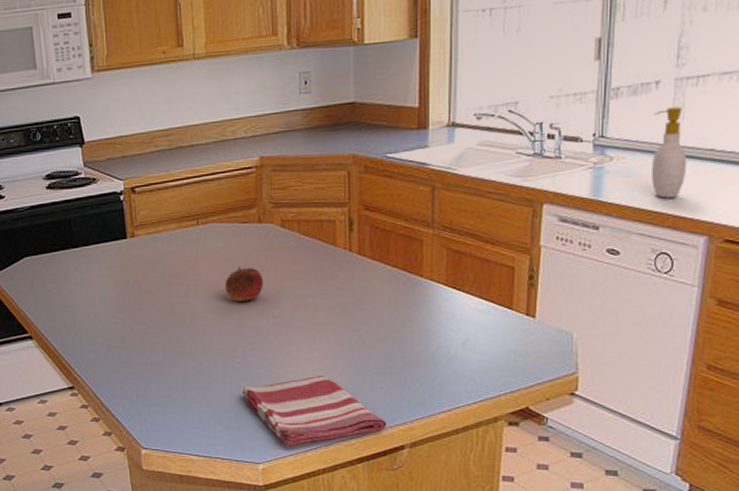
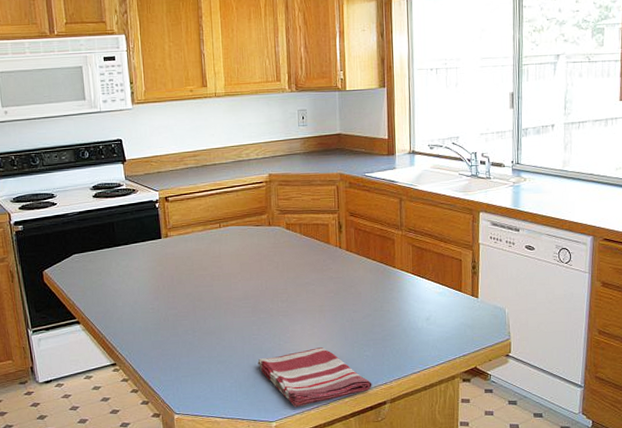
fruit: present [225,267,264,301] -> none [243,261,274,289]
soap bottle: present [652,107,688,199] -> none [552,143,576,209]

